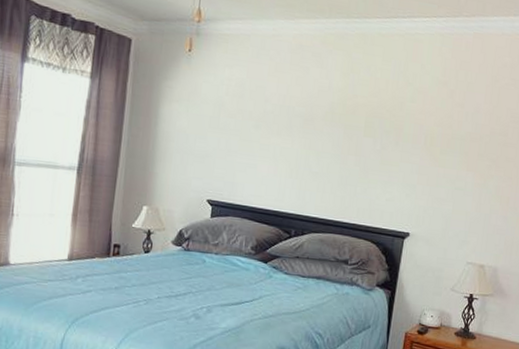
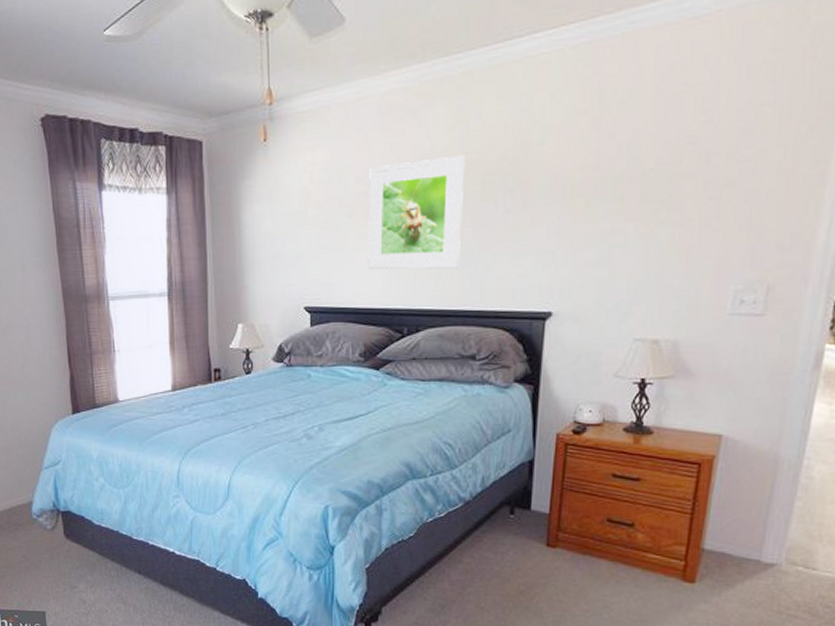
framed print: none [267,92,355,186] -> present [368,155,465,270]

